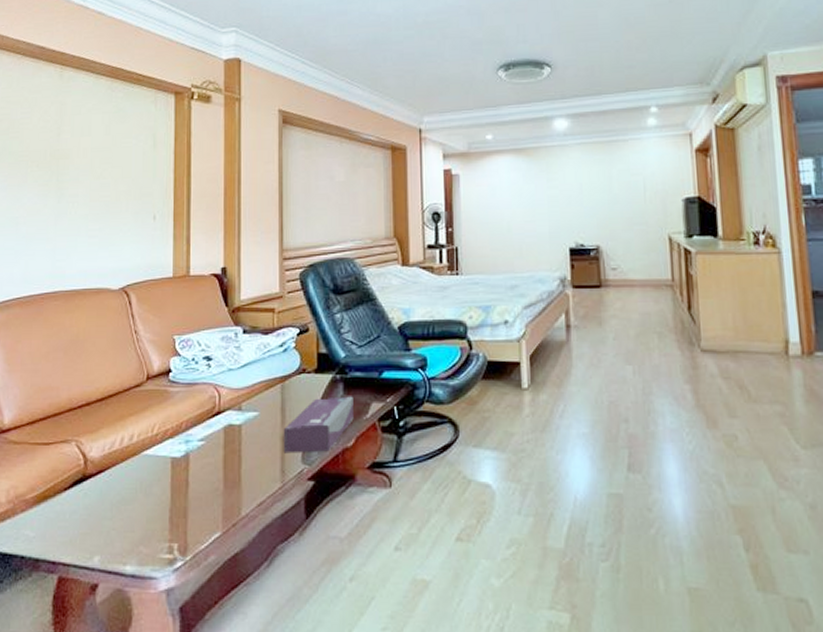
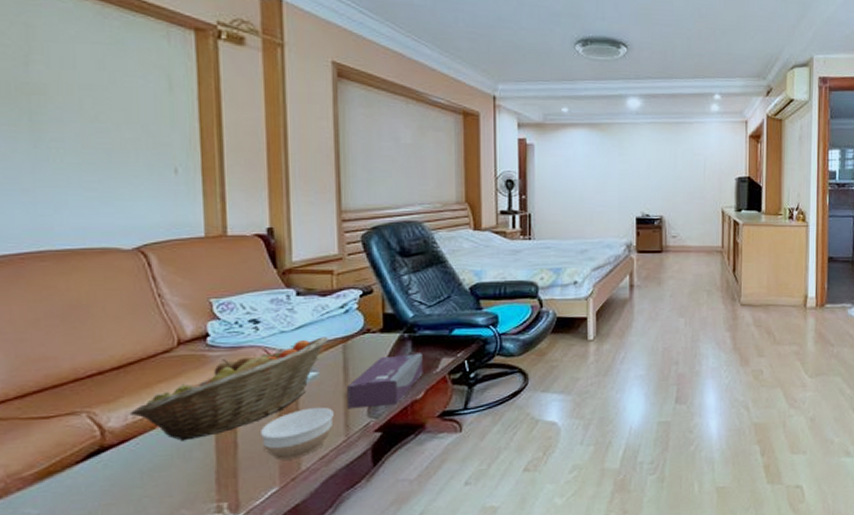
fruit basket: none [106,376,269,475] -> present [129,337,328,441]
bowl: none [207,449,271,503] -> present [259,407,334,460]

